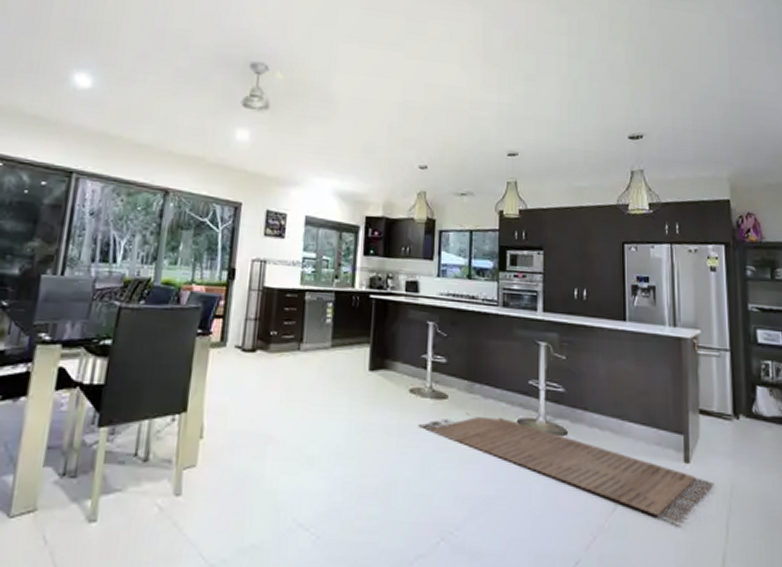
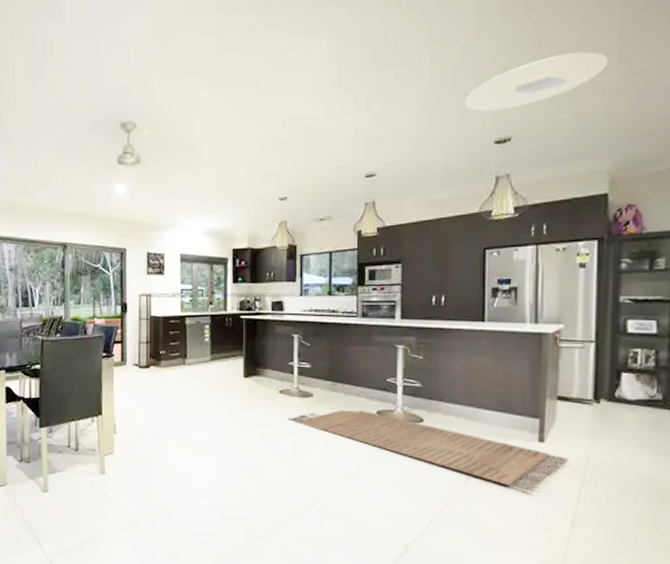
ceiling light: none [600,65,721,108] -> present [465,51,608,111]

